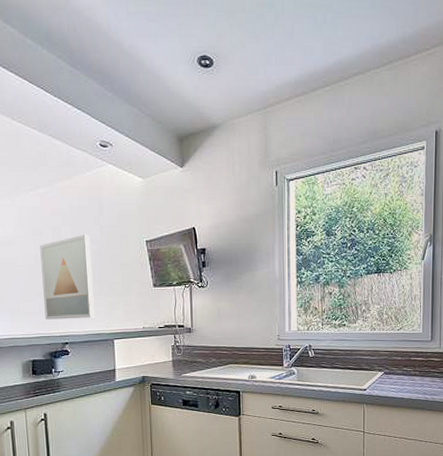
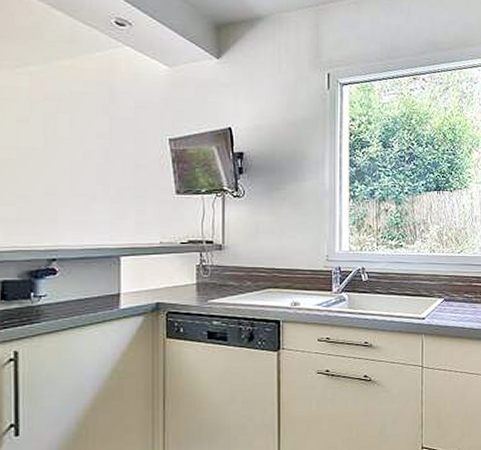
wall art: present [40,234,95,320] -> none [25,125,95,230]

